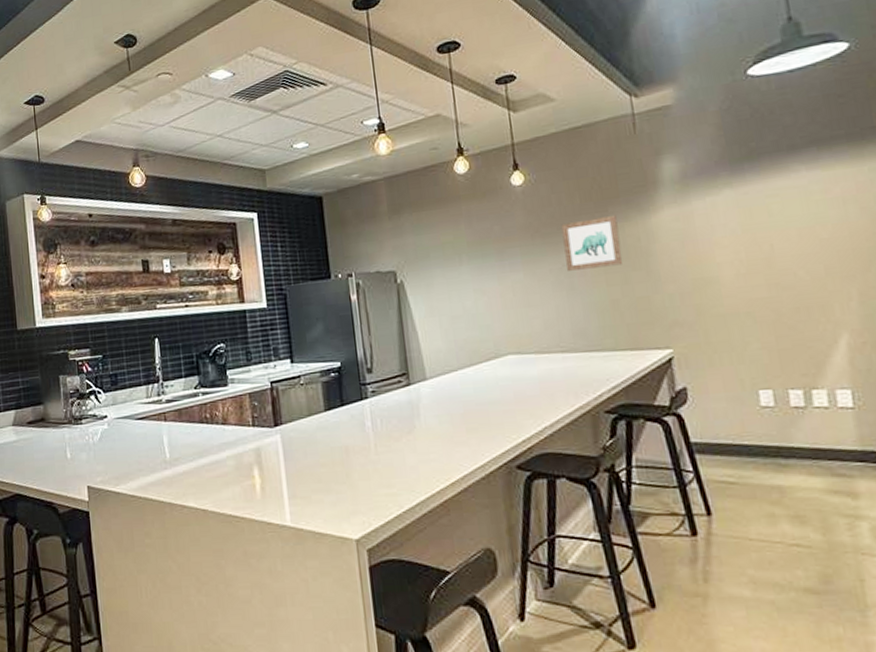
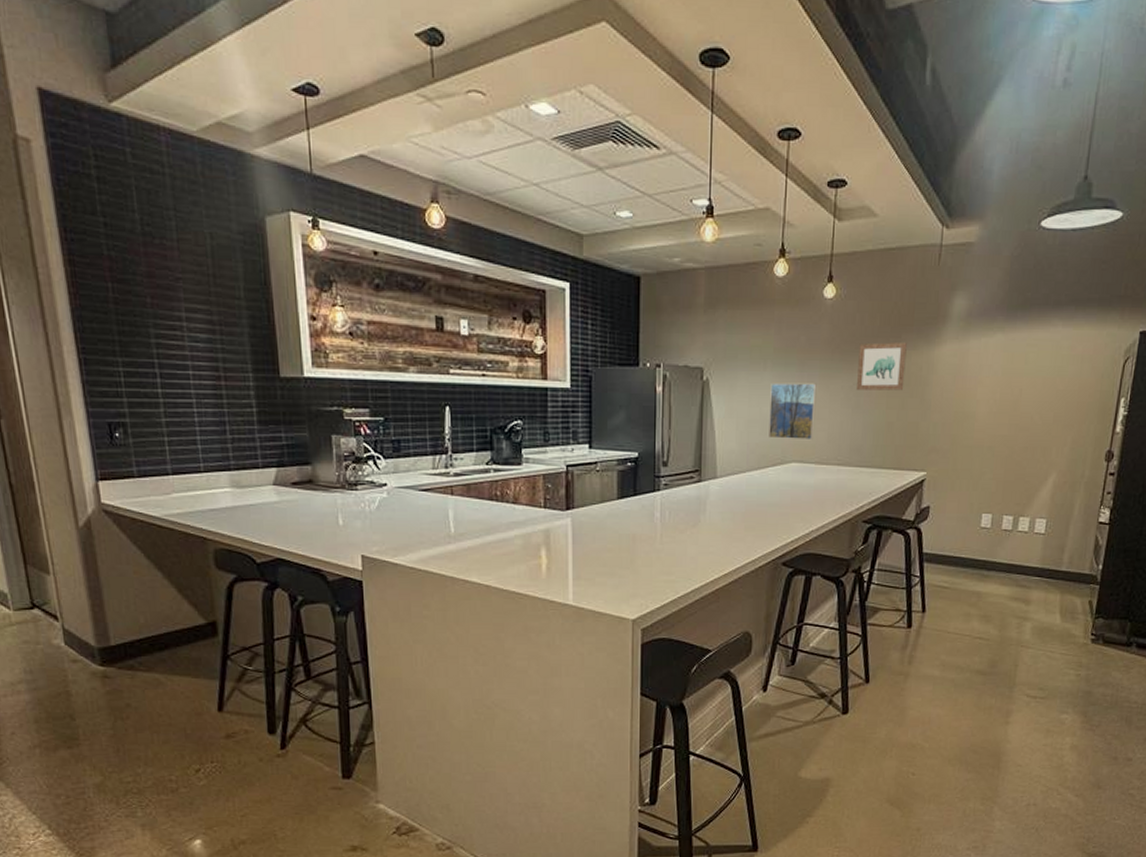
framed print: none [470,270,528,333] -> present [769,383,817,441]

